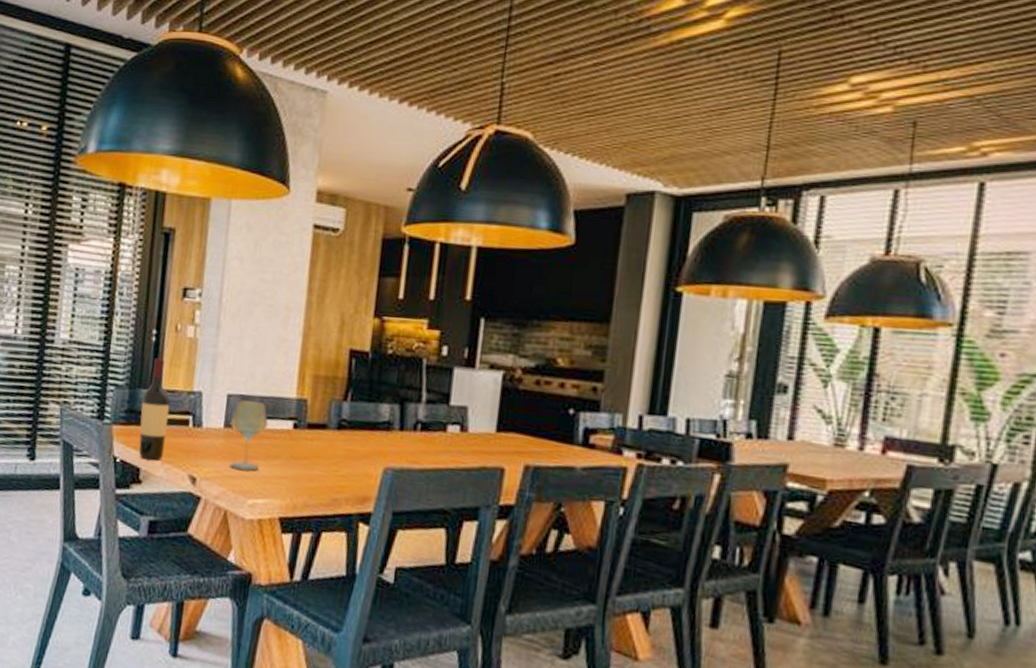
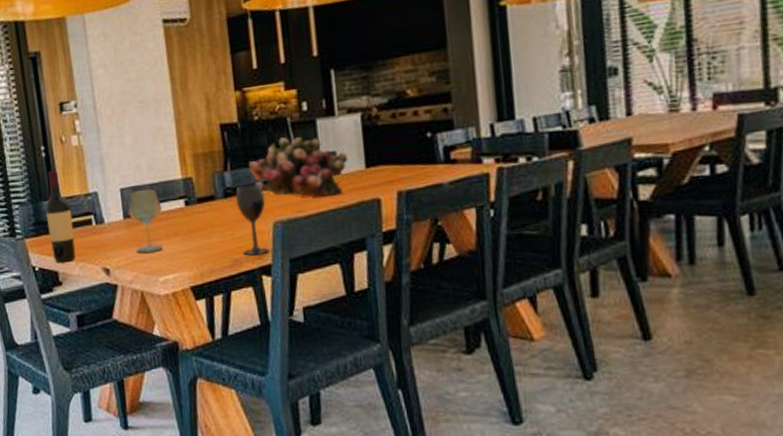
wine glass: none [345,420,381,501] -> present [235,184,269,256]
flower arrangement: none [370,379,480,455] -> present [248,137,349,197]

